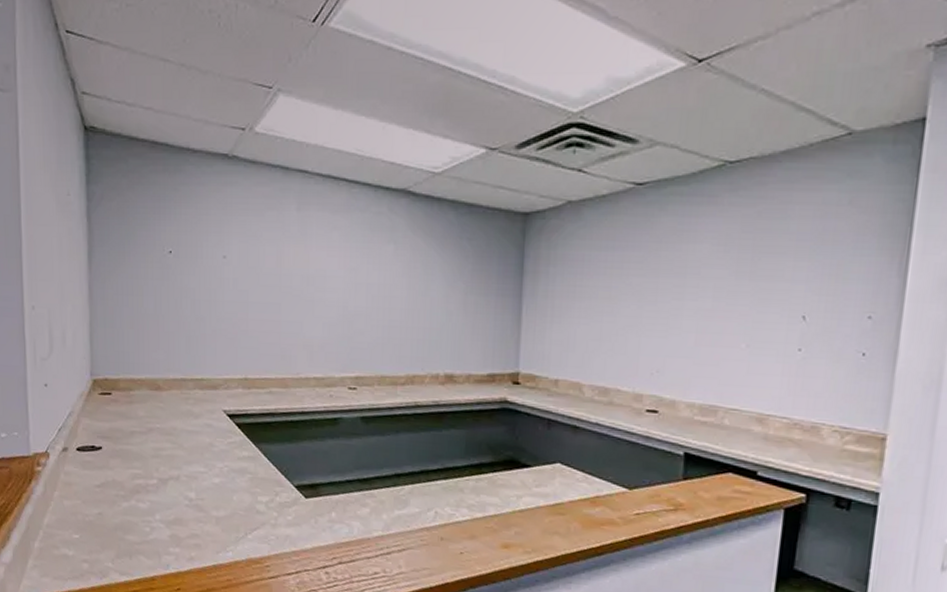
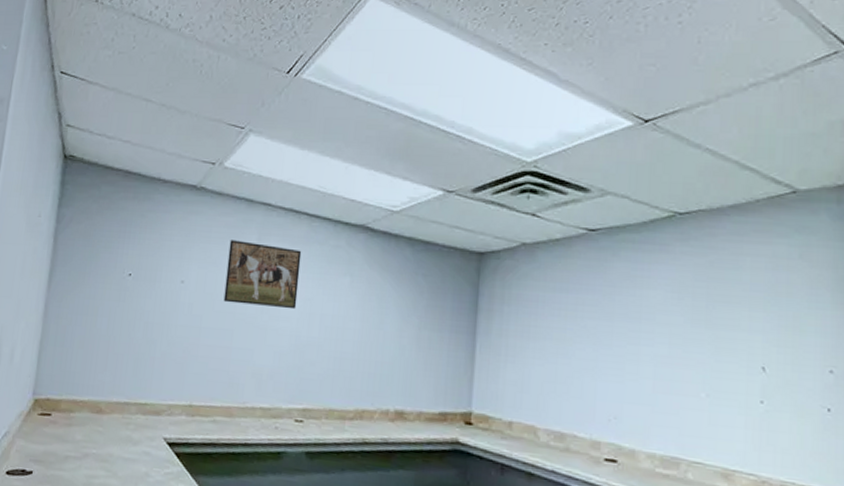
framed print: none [268,211,343,280] -> present [223,240,302,310]

